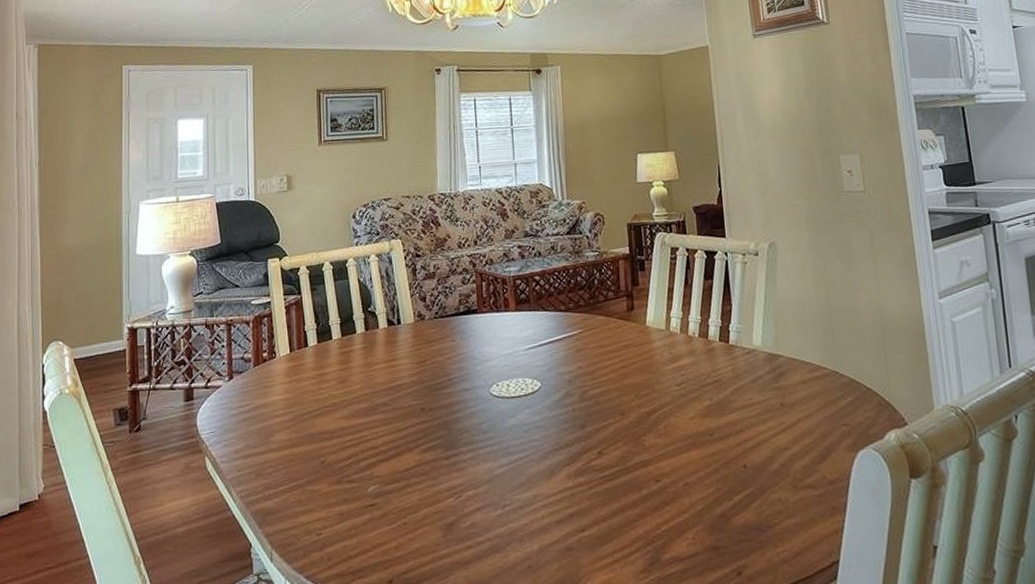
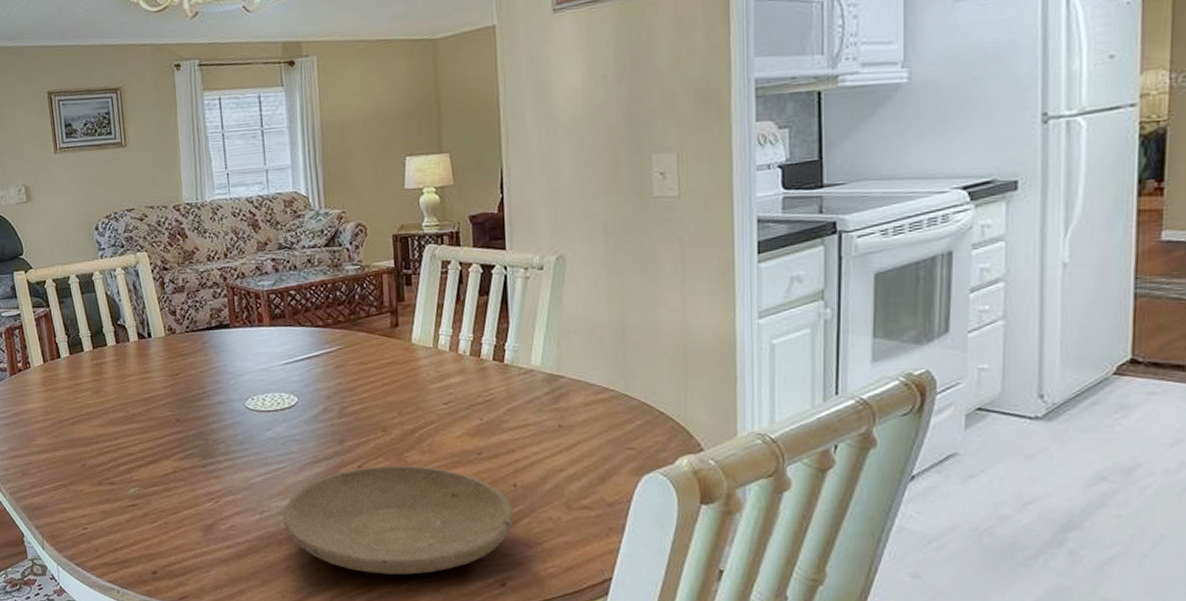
plate: none [524,449,746,570] -> present [282,465,514,575]

